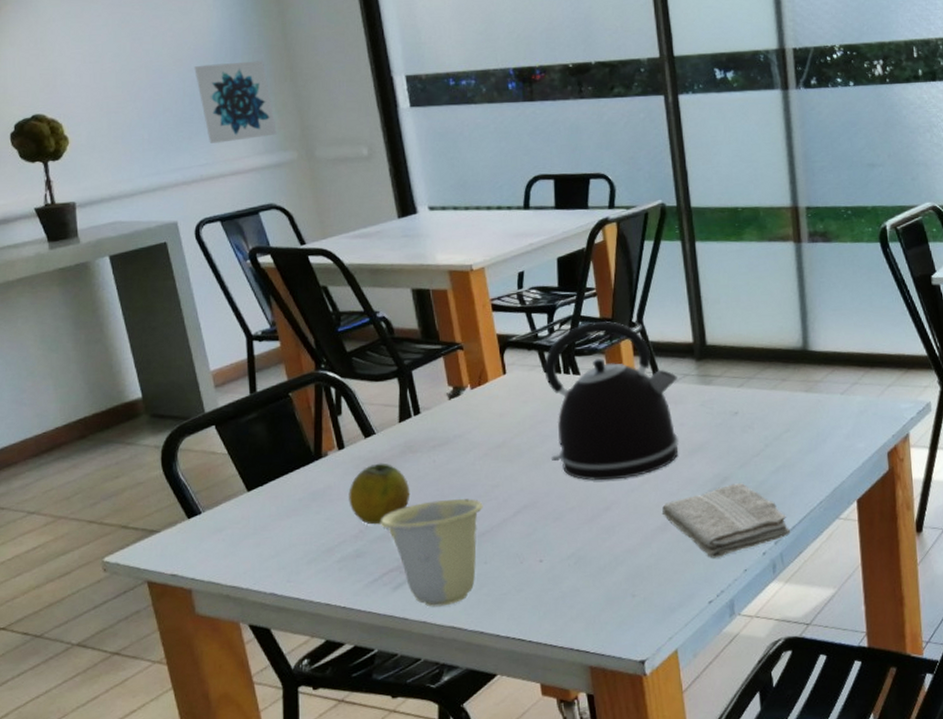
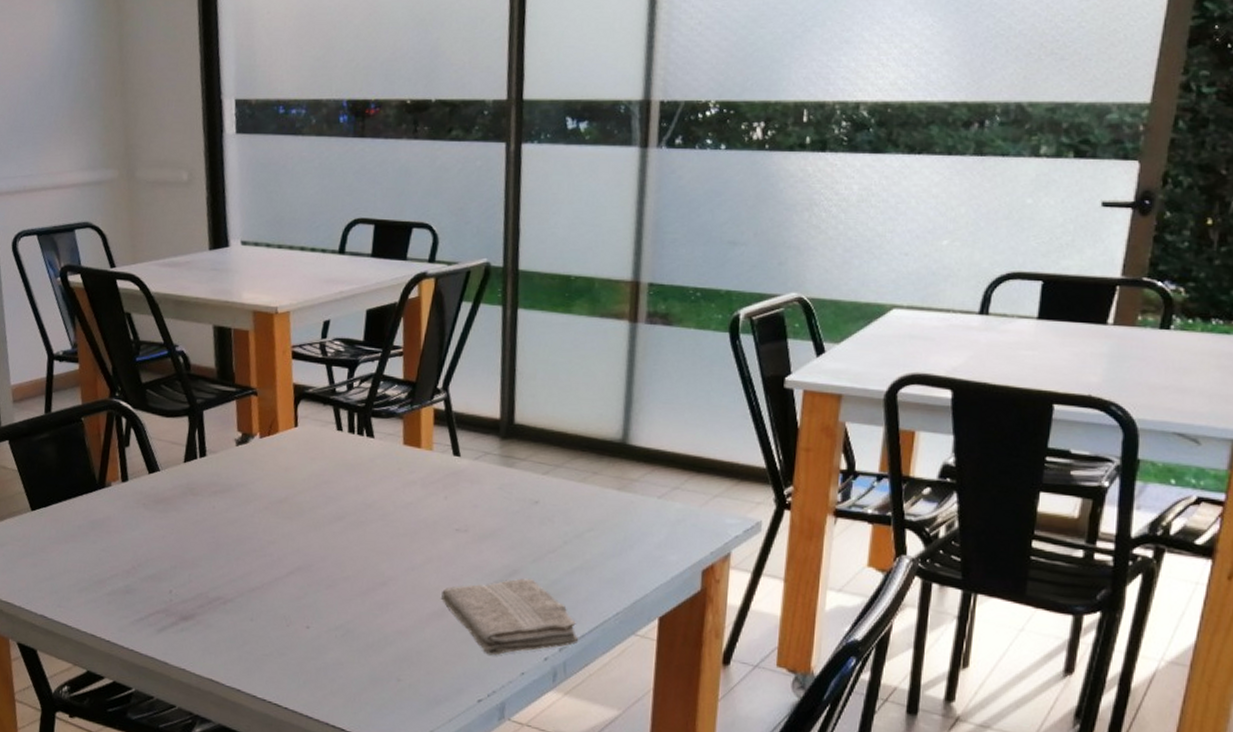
wall art: present [194,60,277,143] -> none [30,72,102,155]
fruit: present [348,463,410,525] -> none [125,501,187,564]
cup: present [381,499,483,607] -> none [153,548,257,657]
kettle: present [544,320,679,481] -> none [332,383,479,556]

